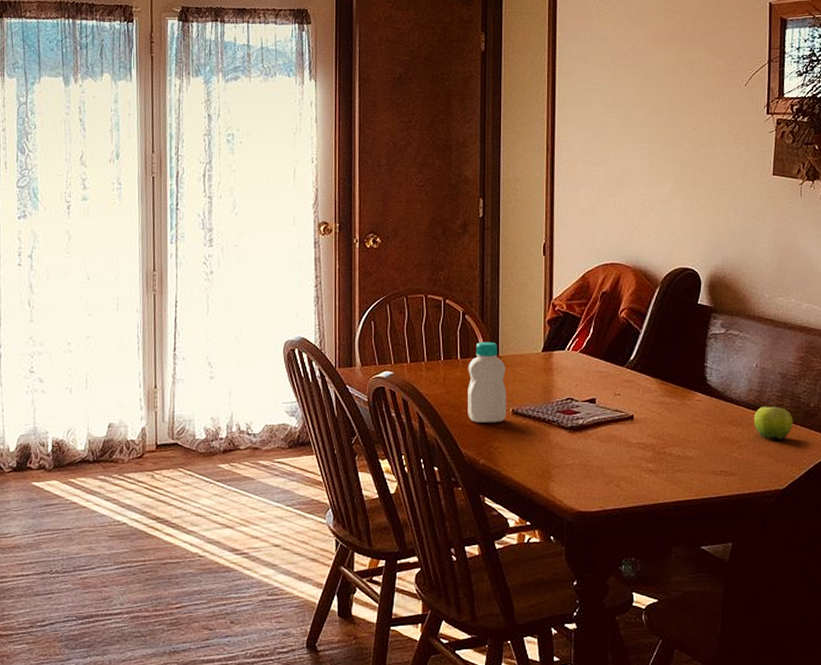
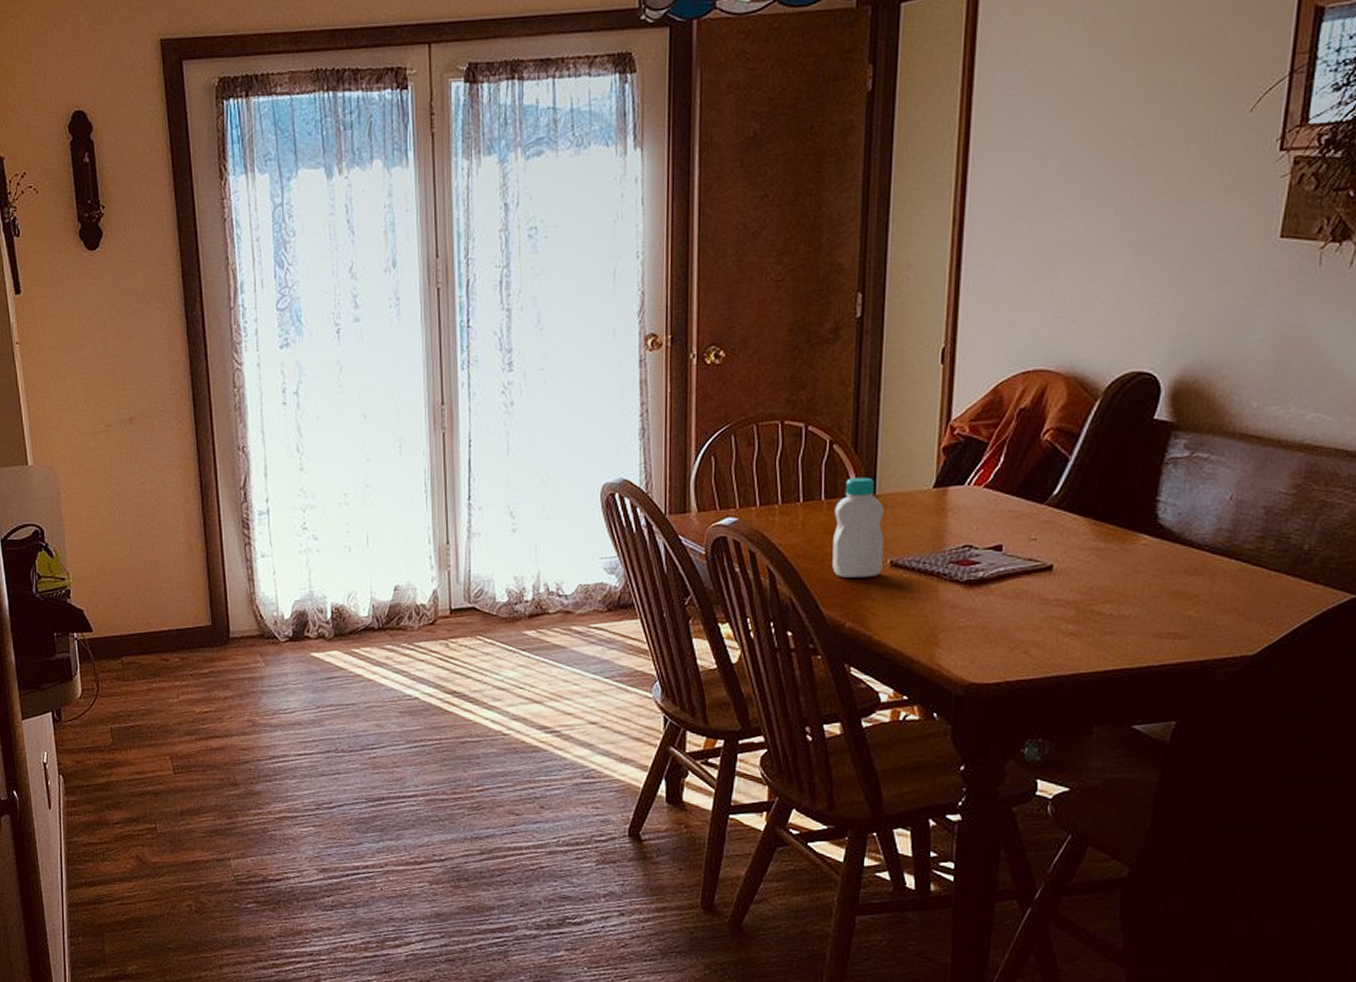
fruit: present [753,404,793,440] -> none [1219,546,1277,593]

